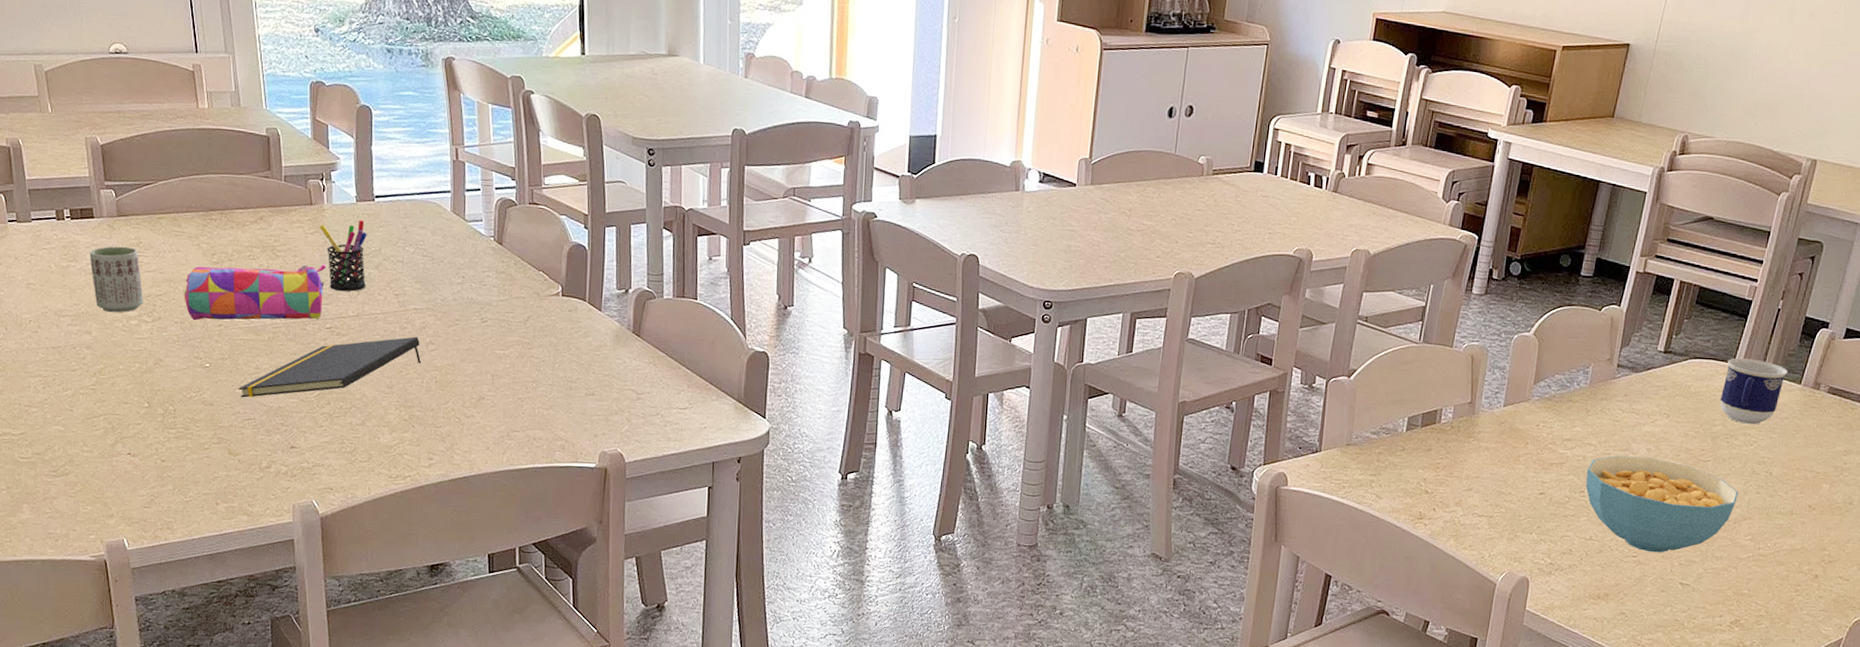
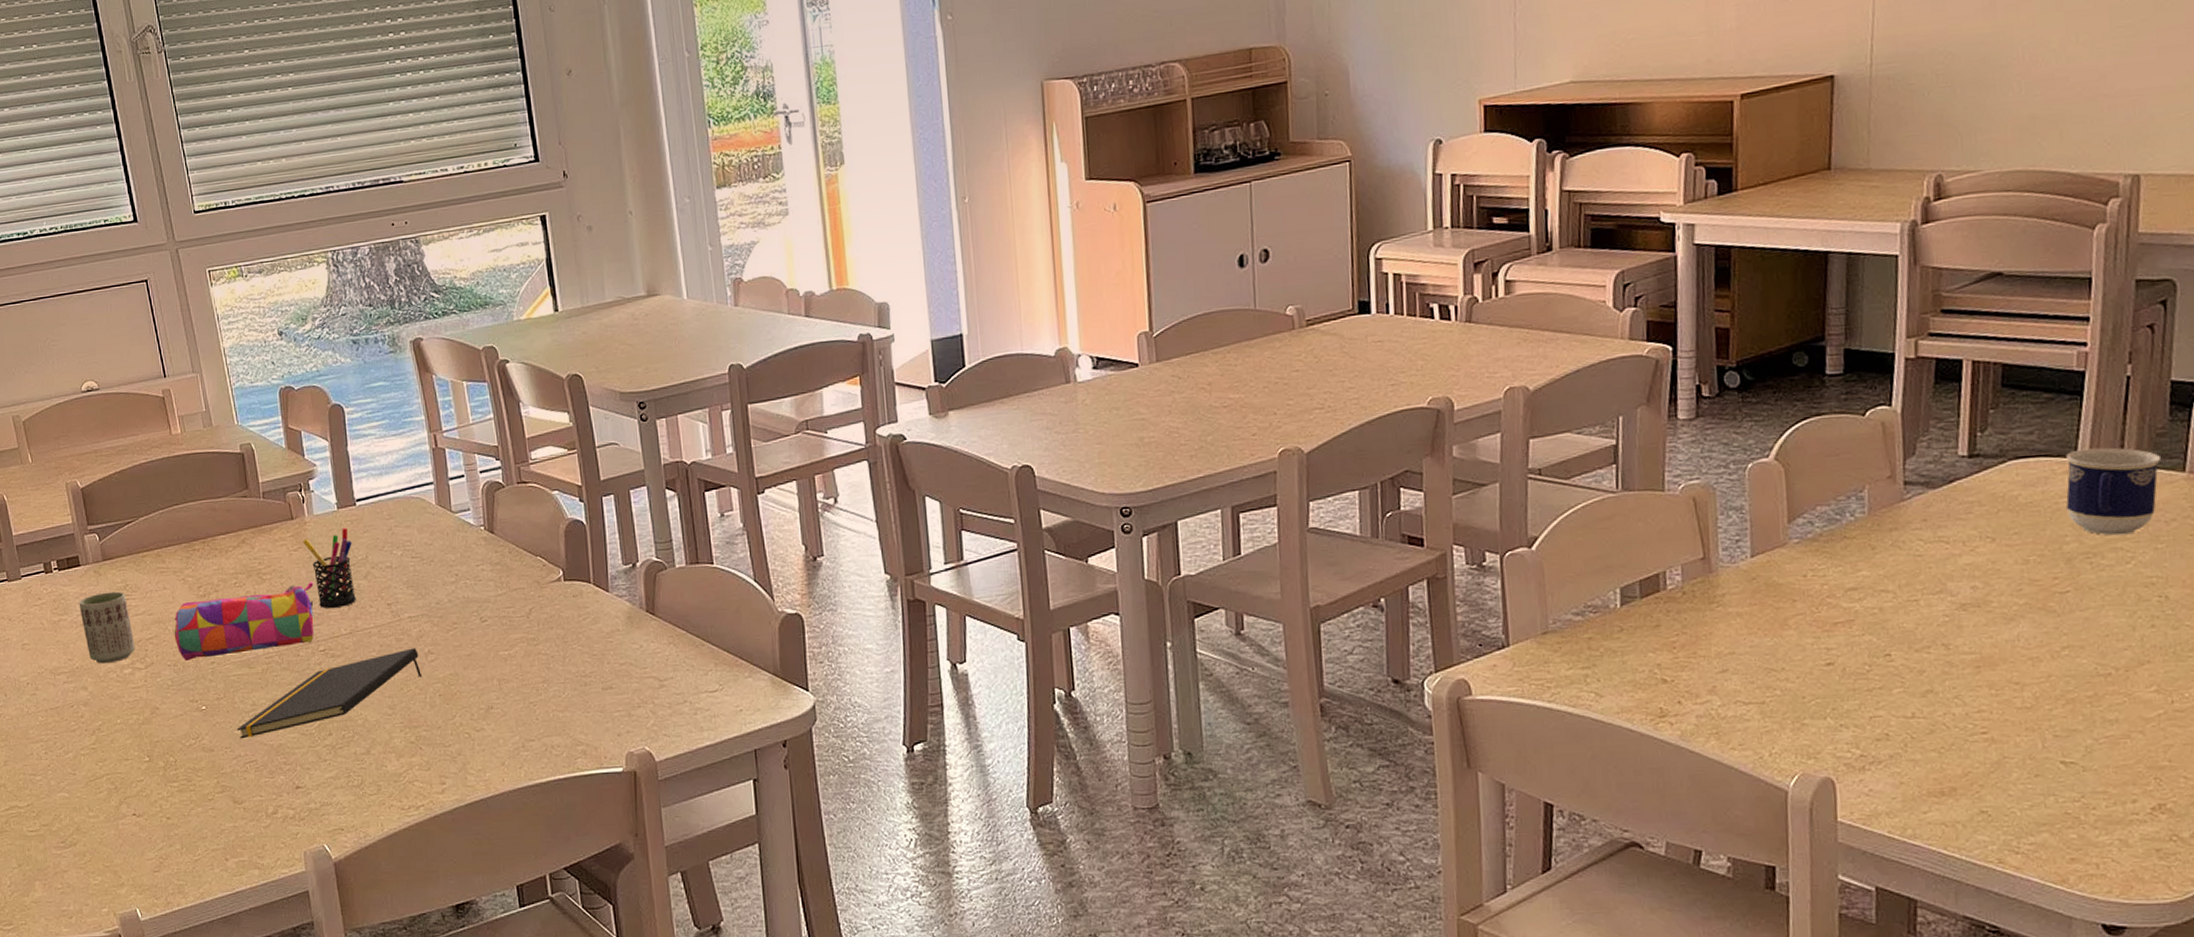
cereal bowl: present [1585,455,1739,553] -> none [1889,597,2124,725]

